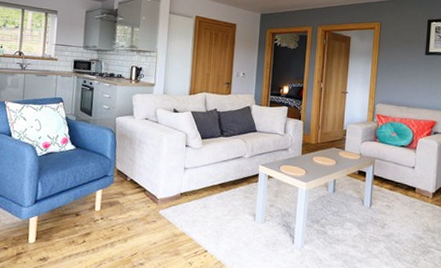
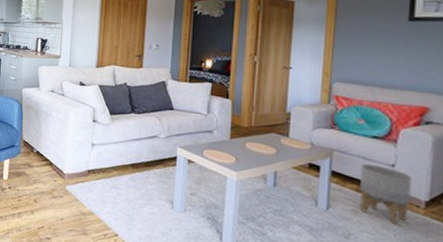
planter: none [392,167,425,212] -> present [360,163,413,224]

